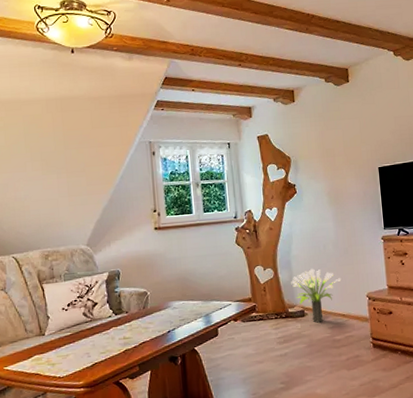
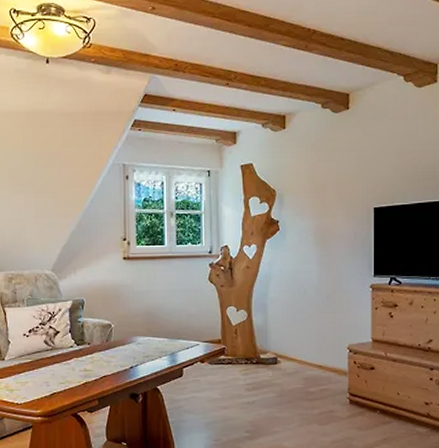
potted plant: present [291,268,342,323] -> none [265,313,321,372]

